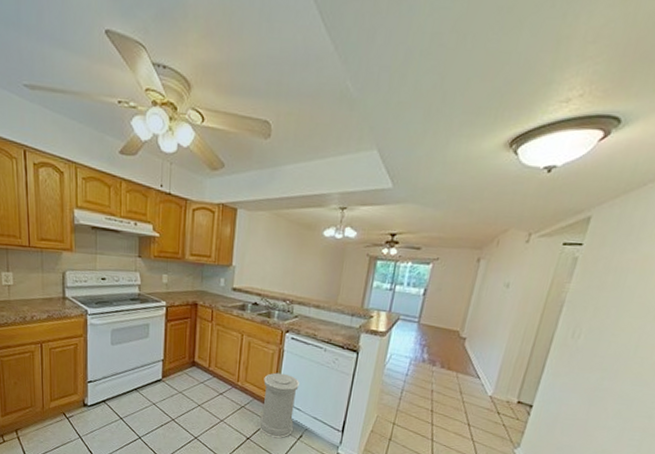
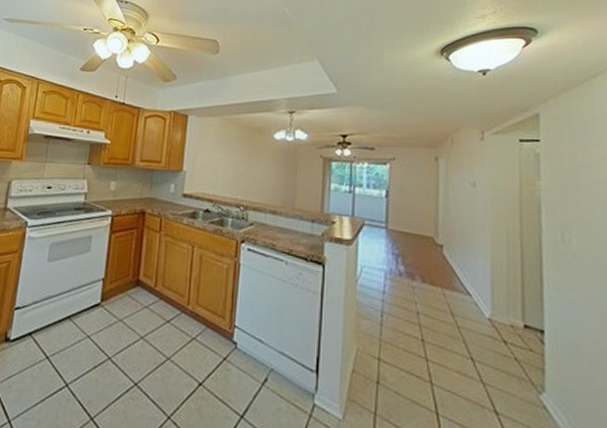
trash can: present [258,372,299,438] -> none [213,292,260,383]

